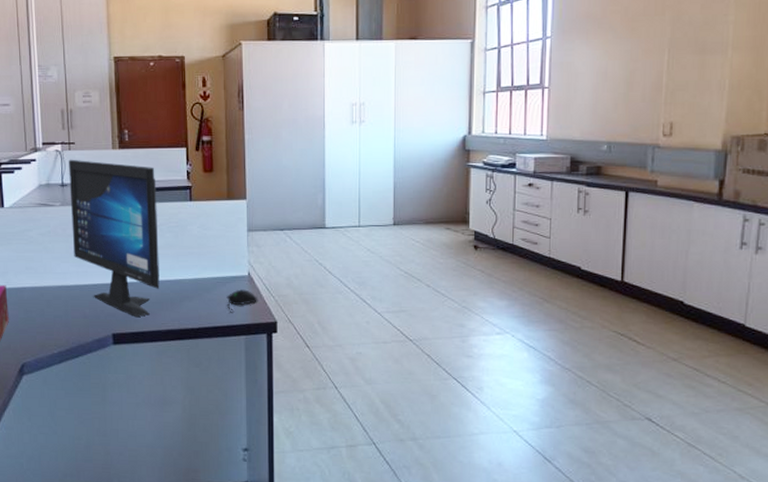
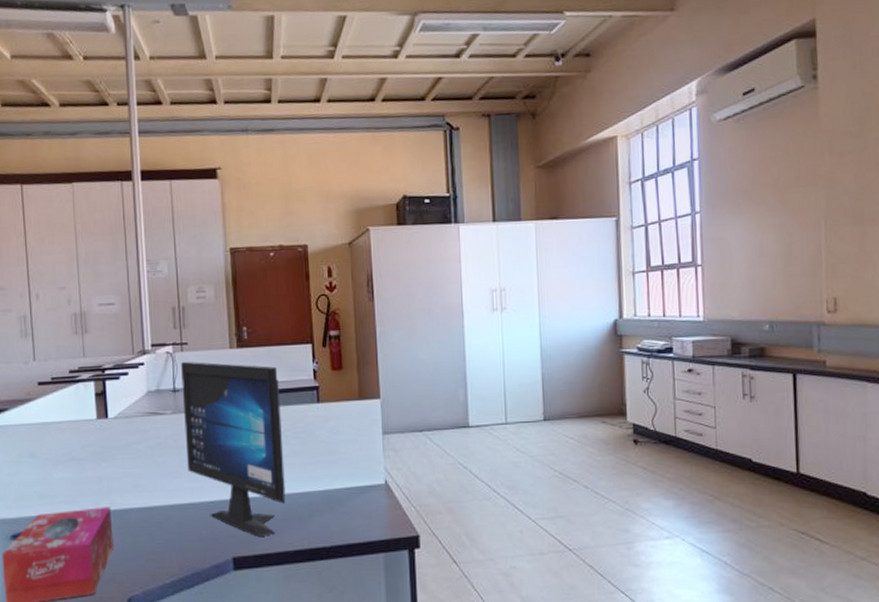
computer mouse: present [226,289,258,313] -> none [361,500,397,527]

